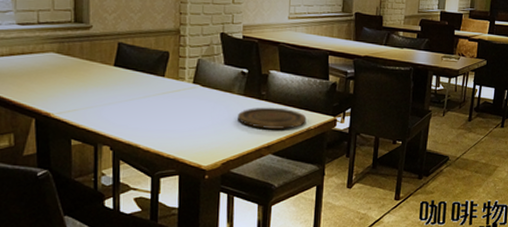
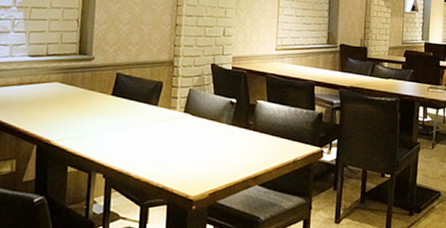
plate: present [237,107,307,129] -> none [225,137,293,160]

